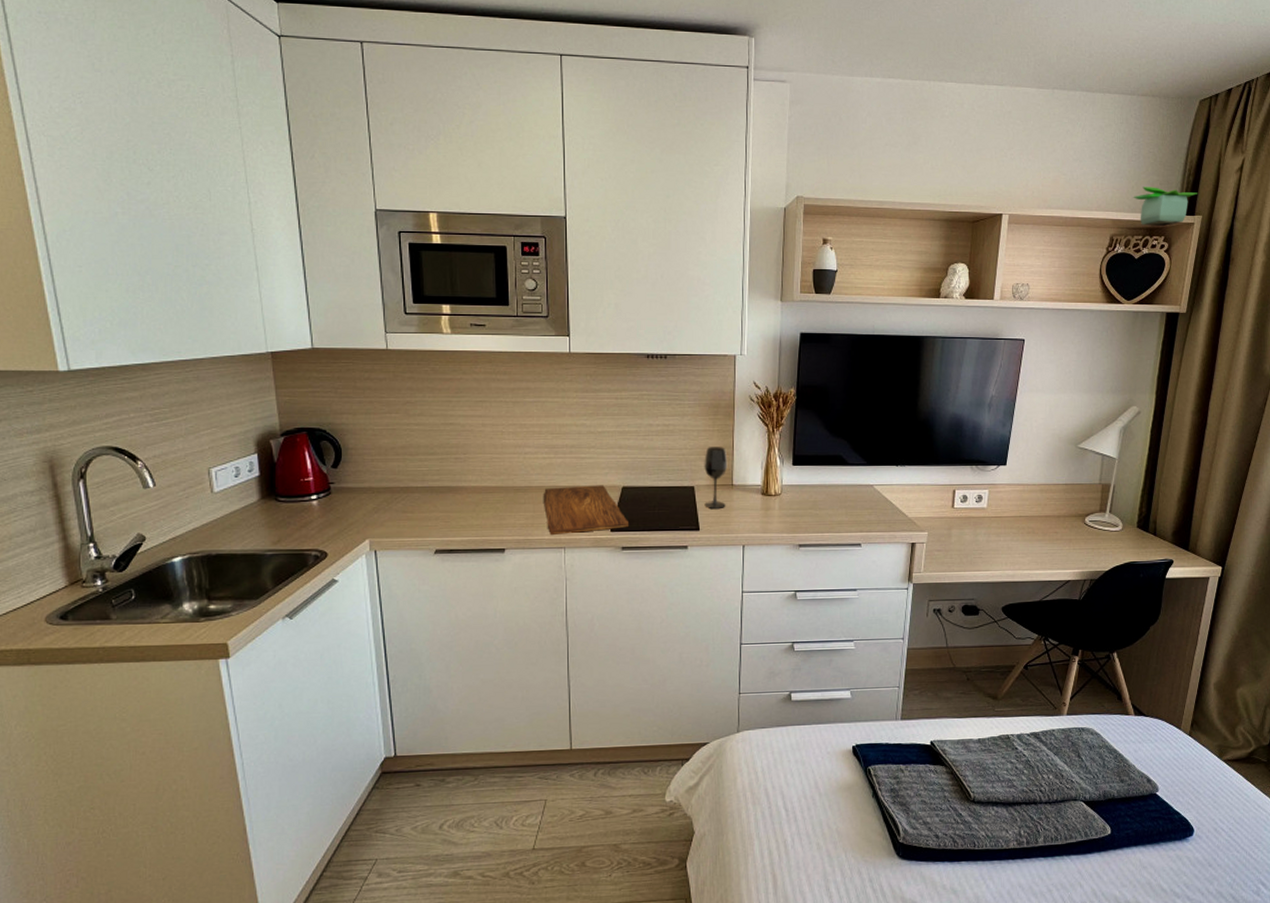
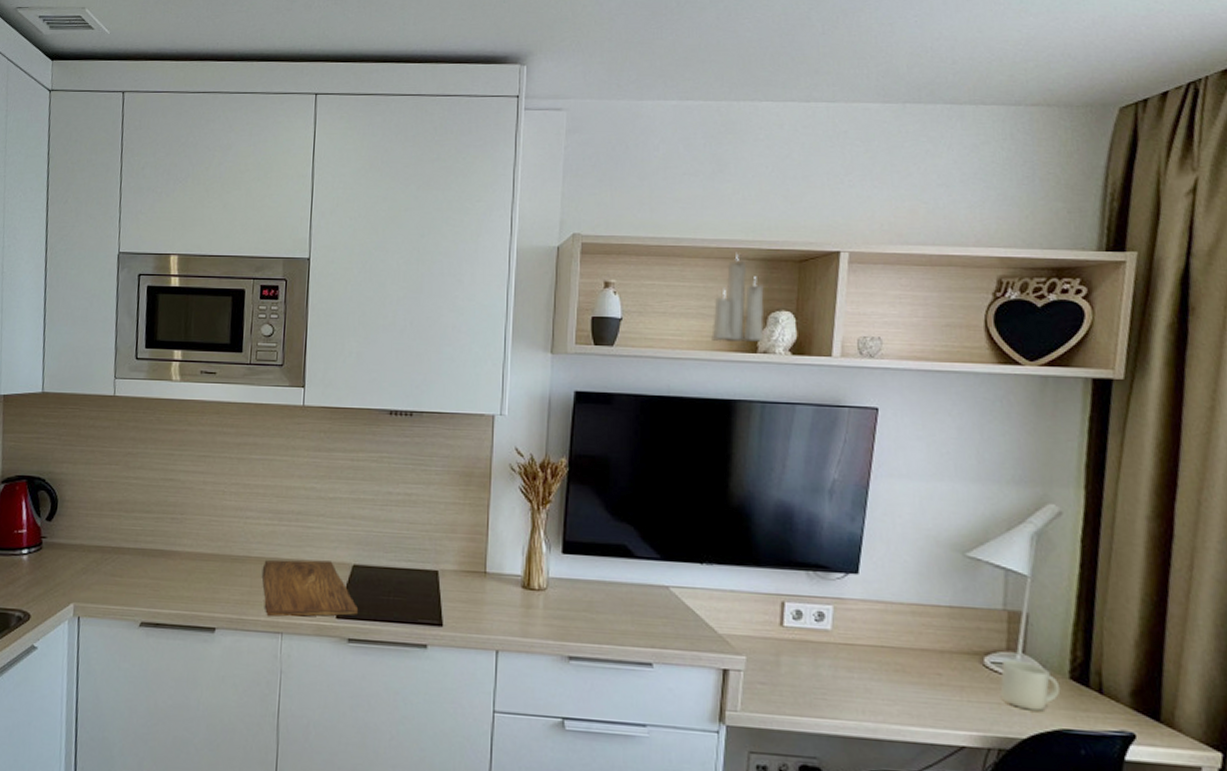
wine glass: present [704,447,728,510] -> none [450,523,481,602]
candle: none [906,215,946,290] -> present [711,253,764,342]
mug: none [1094,518,1131,551] -> present [999,659,1061,711]
potted plant: present [1133,187,1198,226] -> none [1028,216,1128,265]

